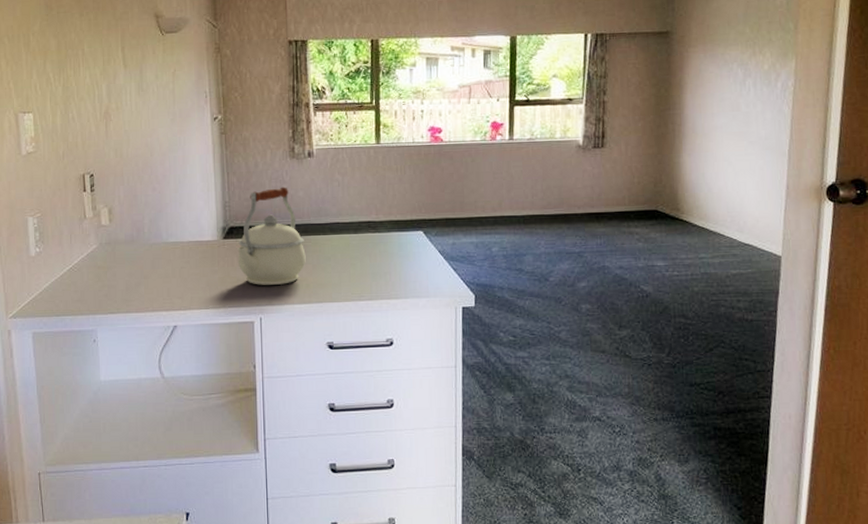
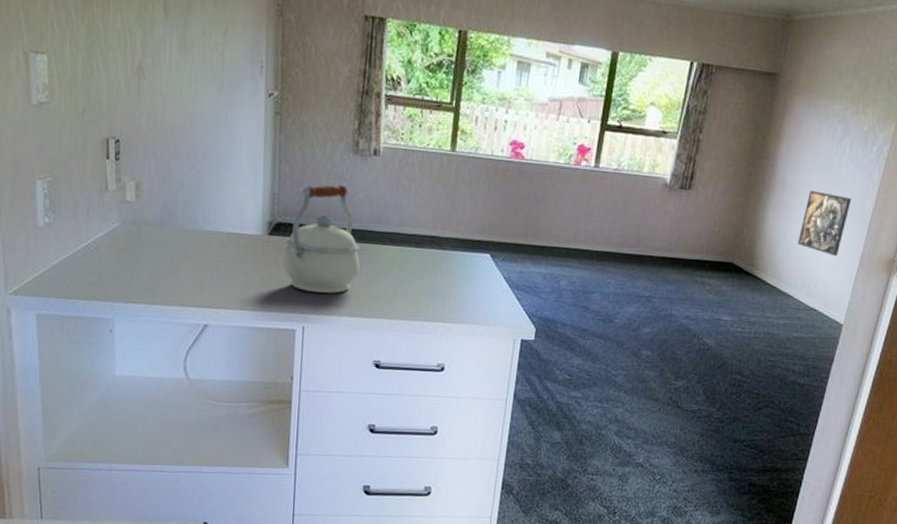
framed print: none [719,132,766,191] -> present [798,190,852,256]

